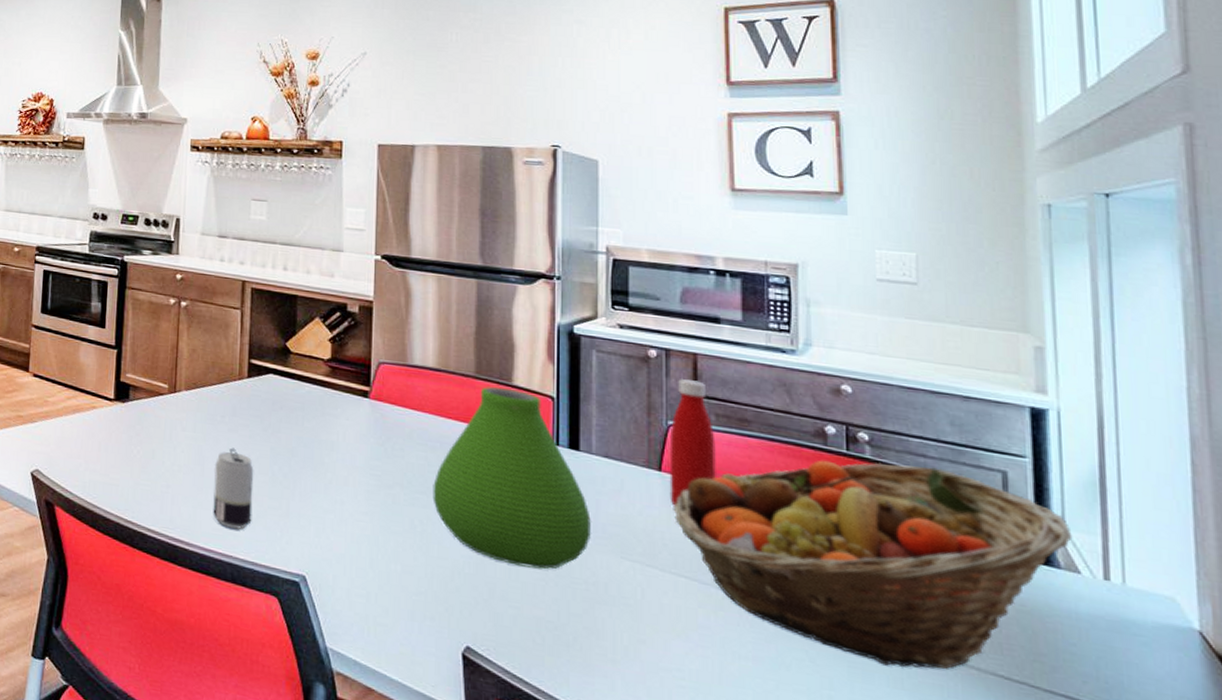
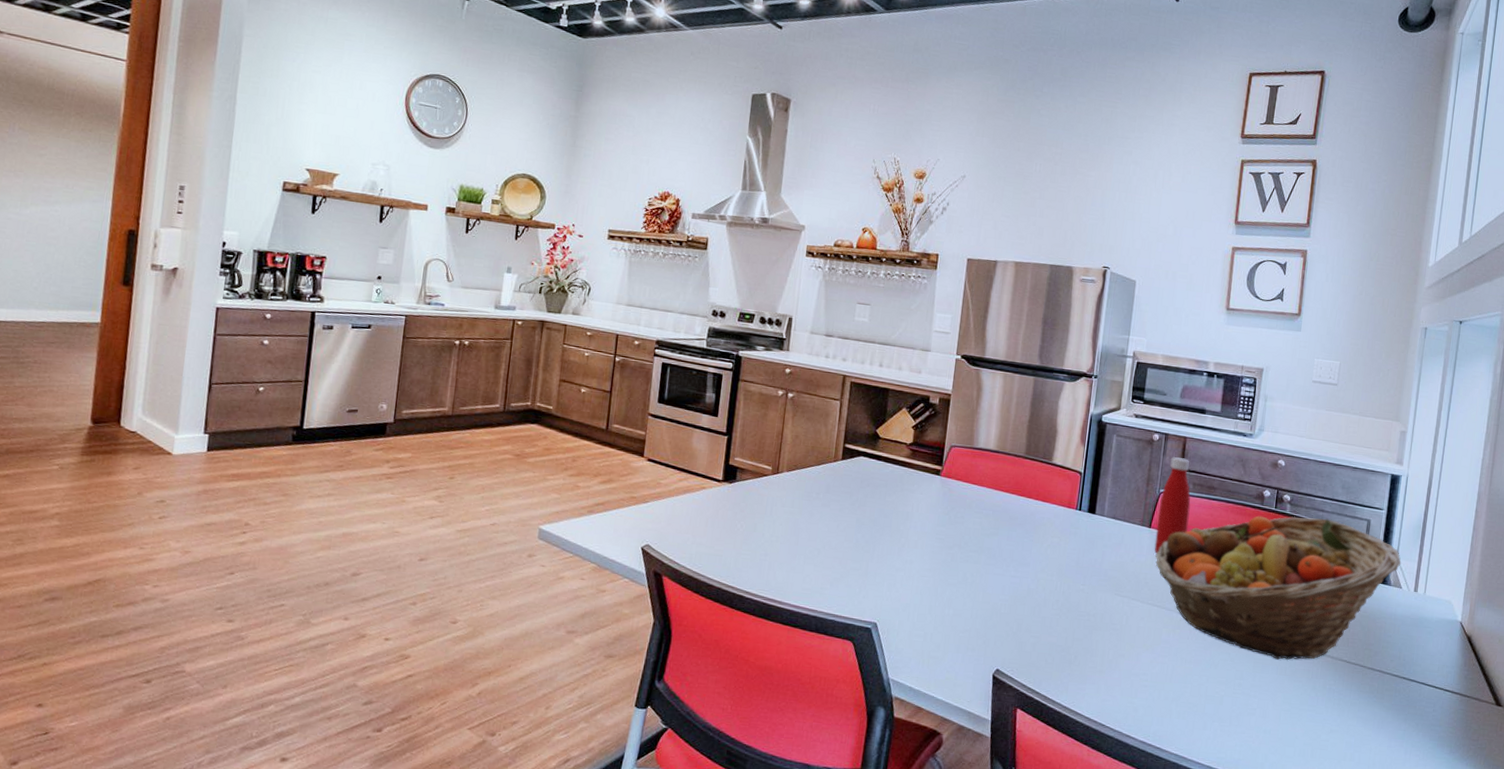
beverage can: present [213,447,254,529] -> none [803,520,841,588]
vase: present [432,387,592,569] -> none [982,465,1098,607]

